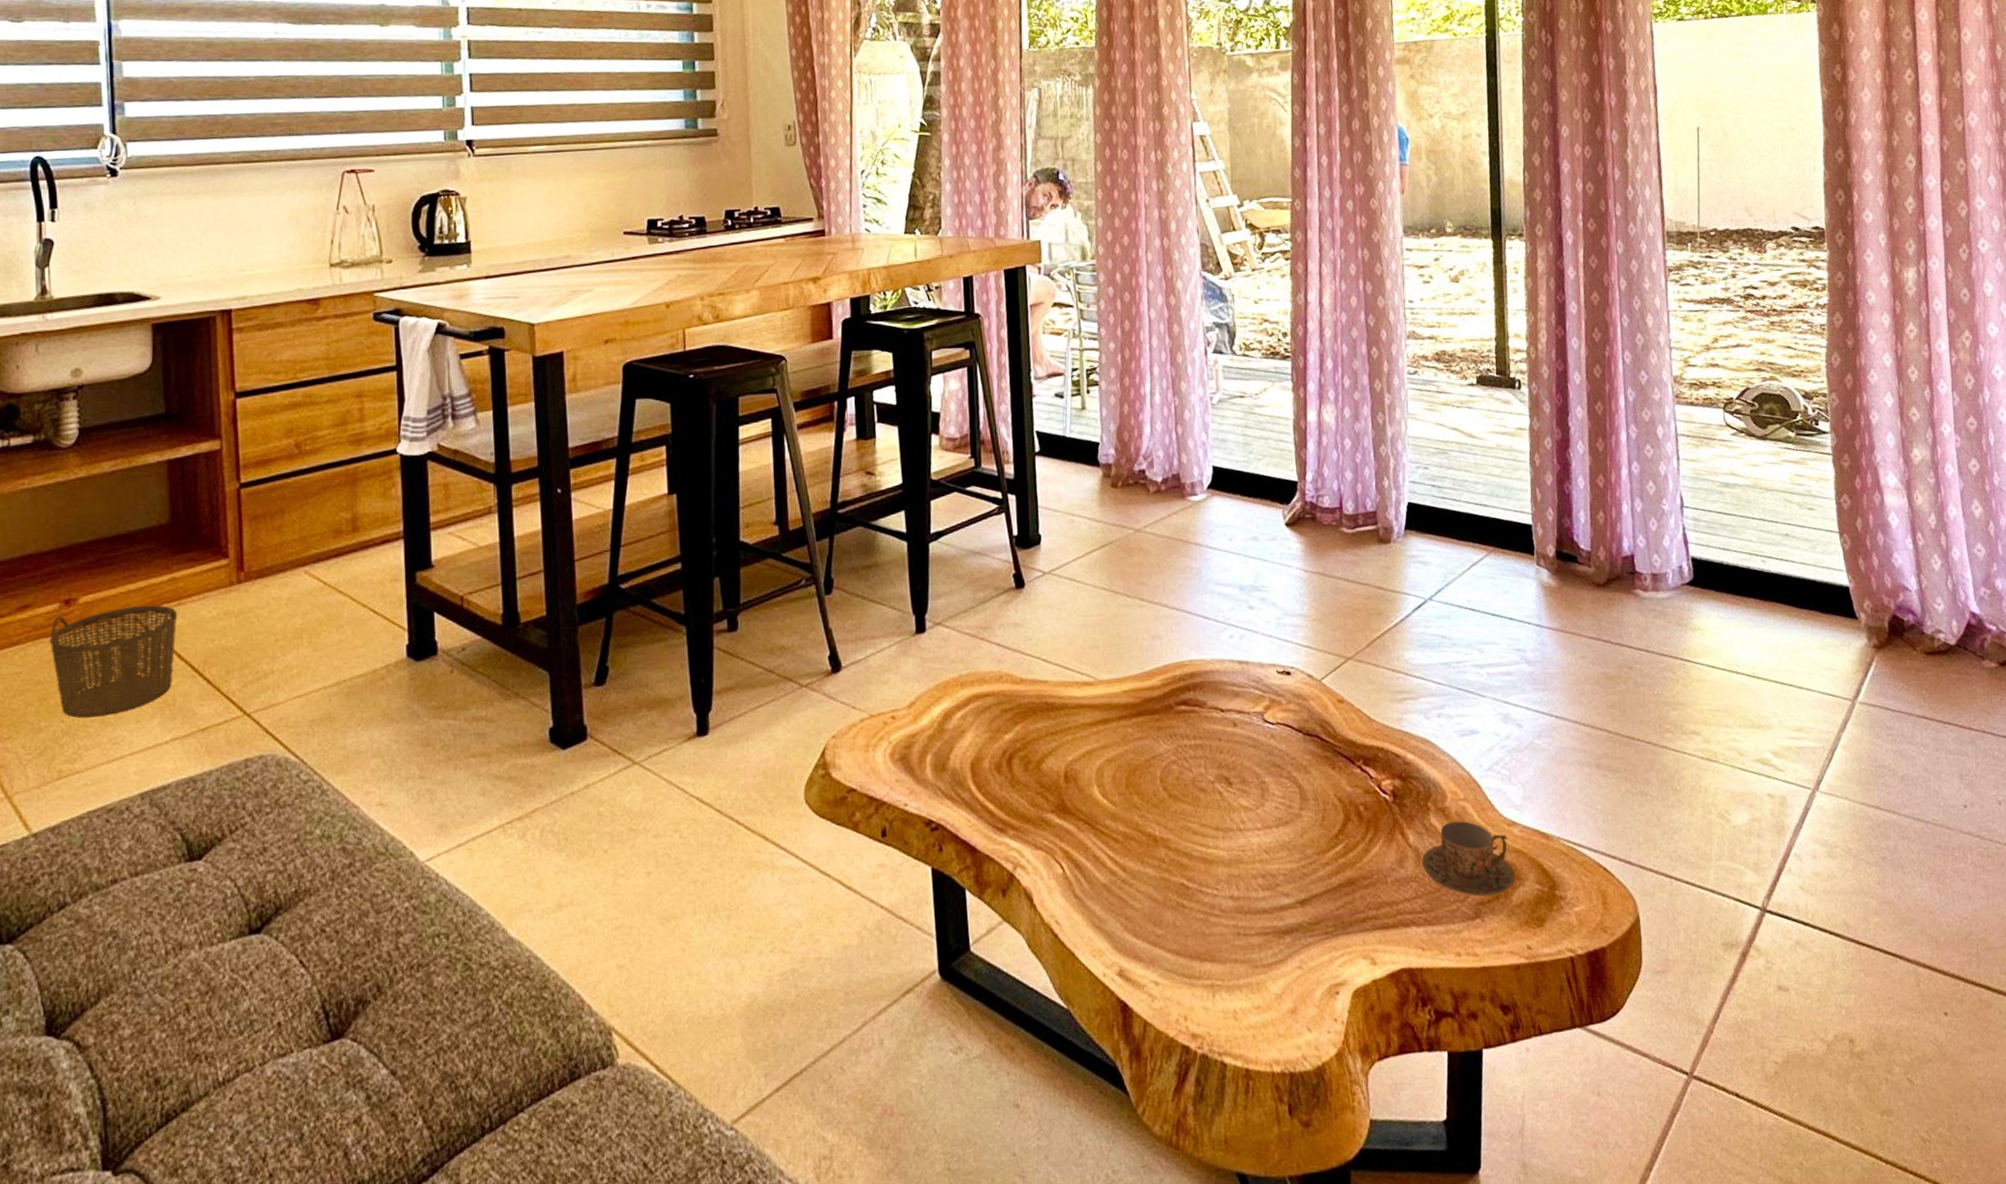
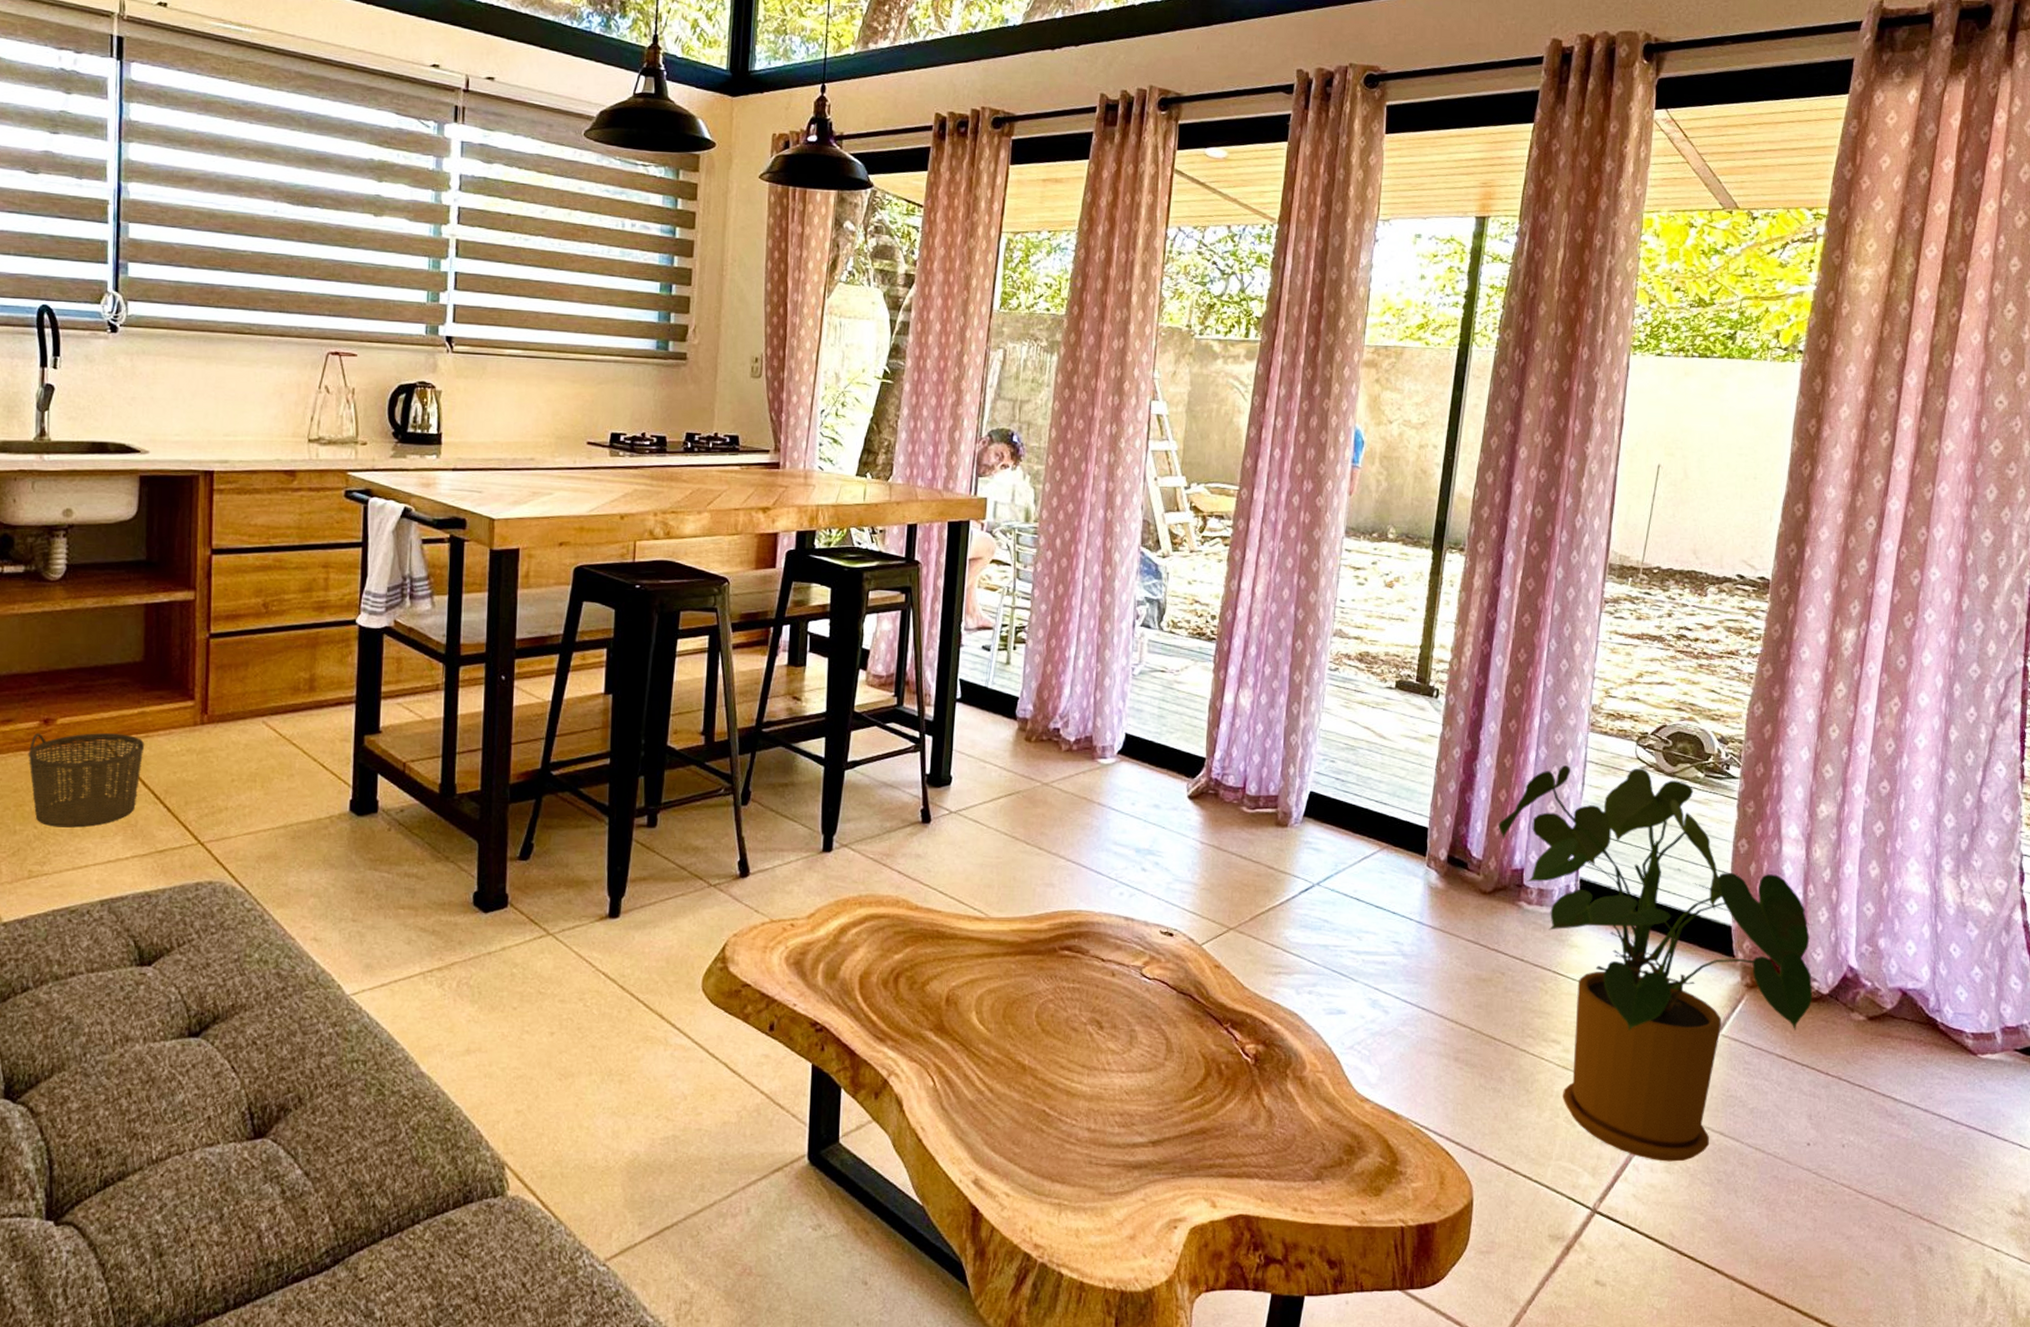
teacup: present [1421,820,1516,897] -> none [1273,1090,1361,1163]
house plant: none [1600,435,1942,846] -> present [1498,765,1813,1162]

